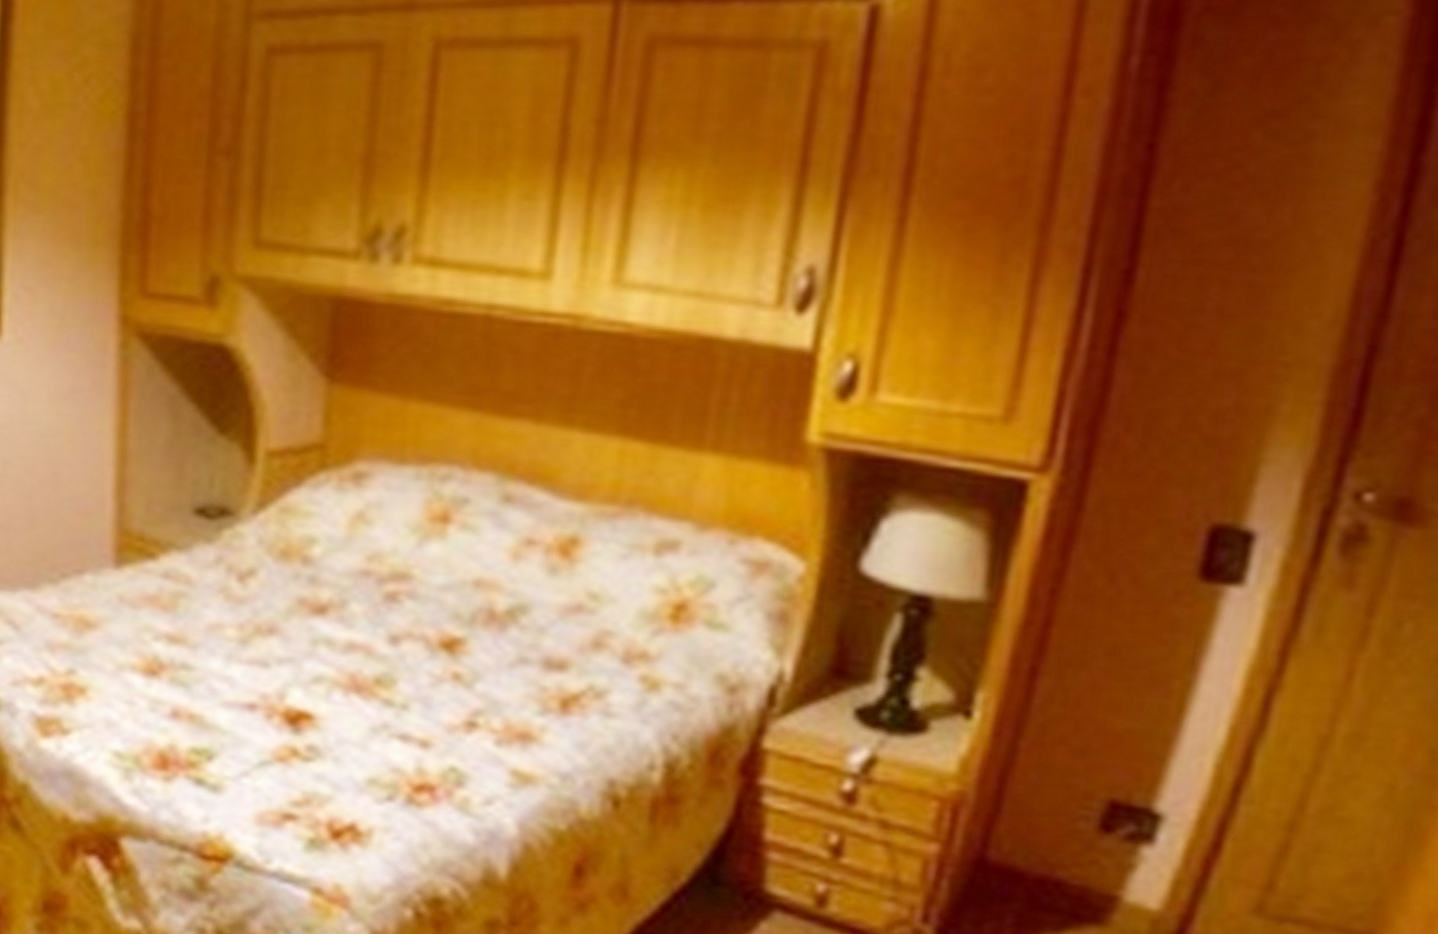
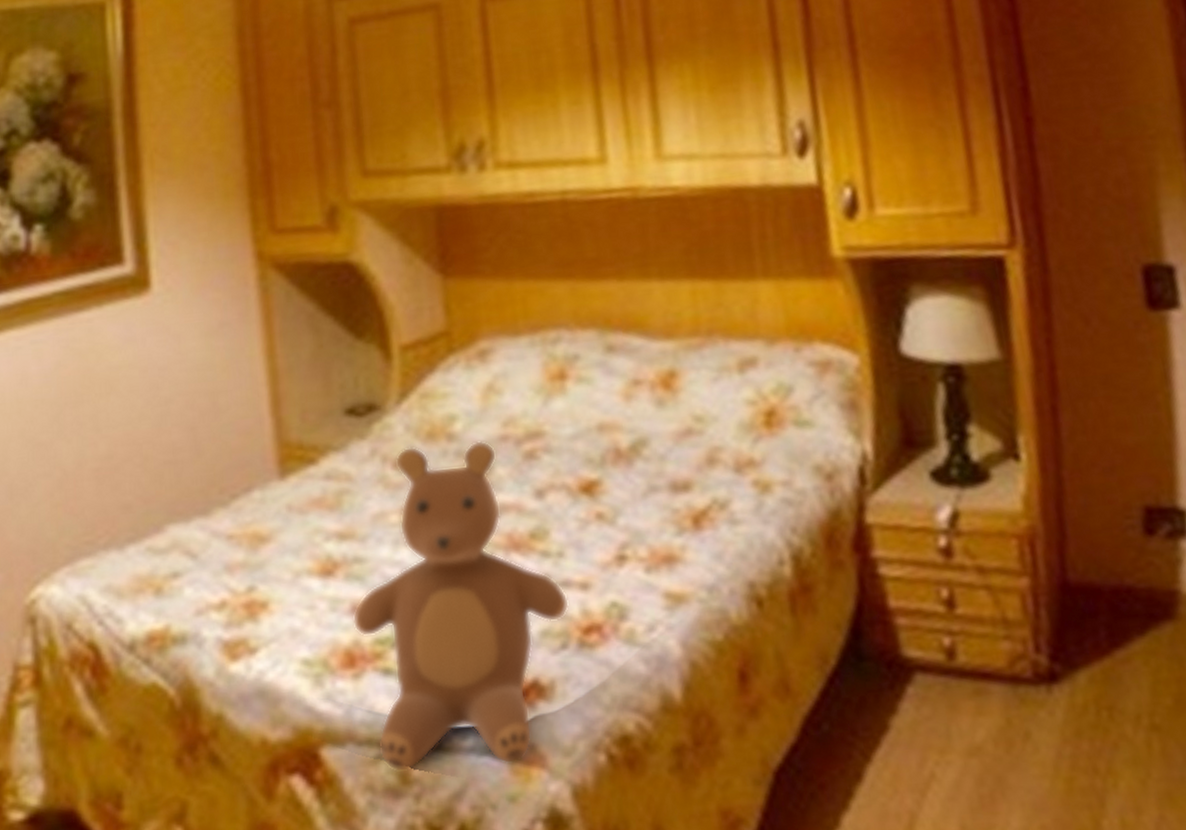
teddy bear: none [170,561,405,897] -> present [352,441,570,773]

